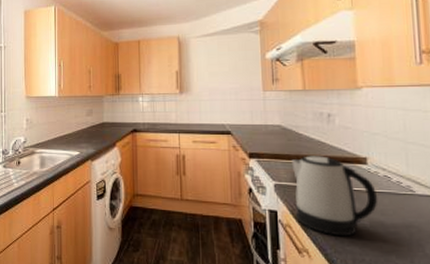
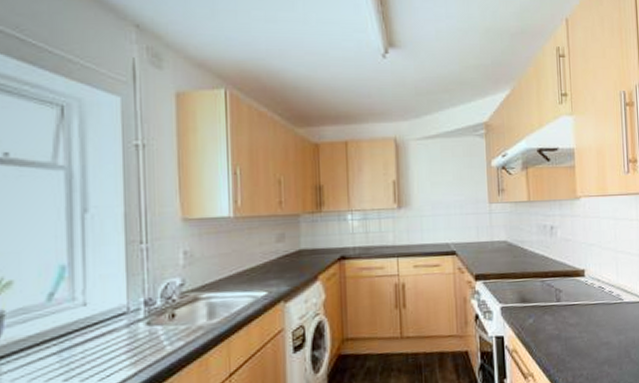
kettle: present [291,156,378,237] -> none [517,271,594,355]

